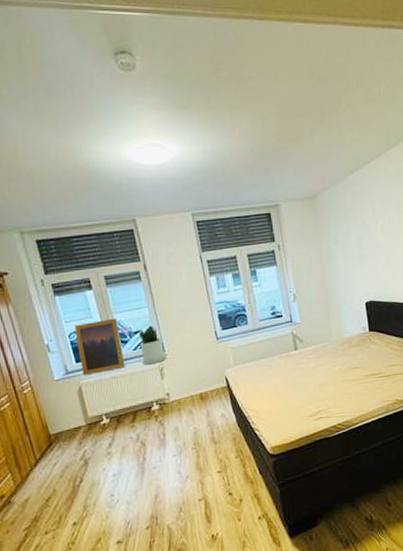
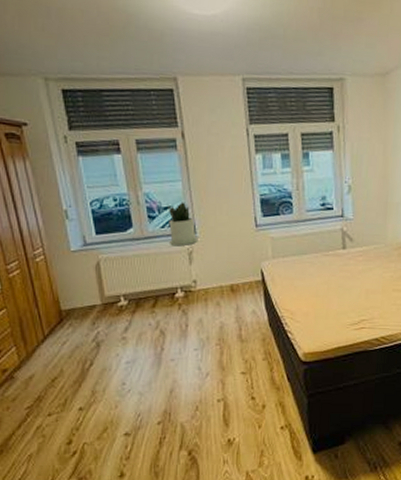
picture frame: present [74,318,125,376] -> none [97,189,150,250]

